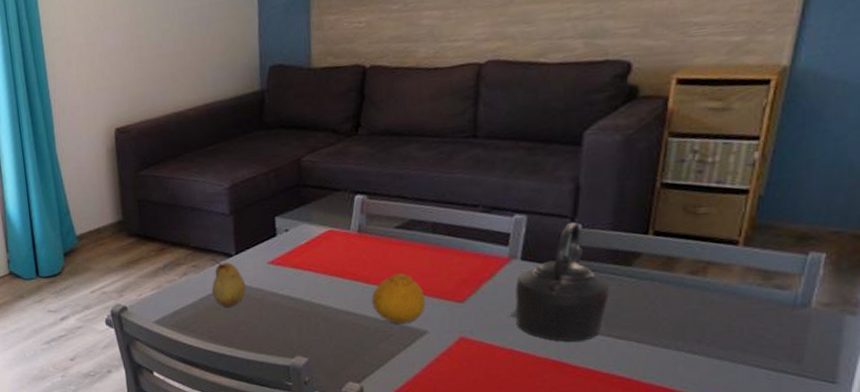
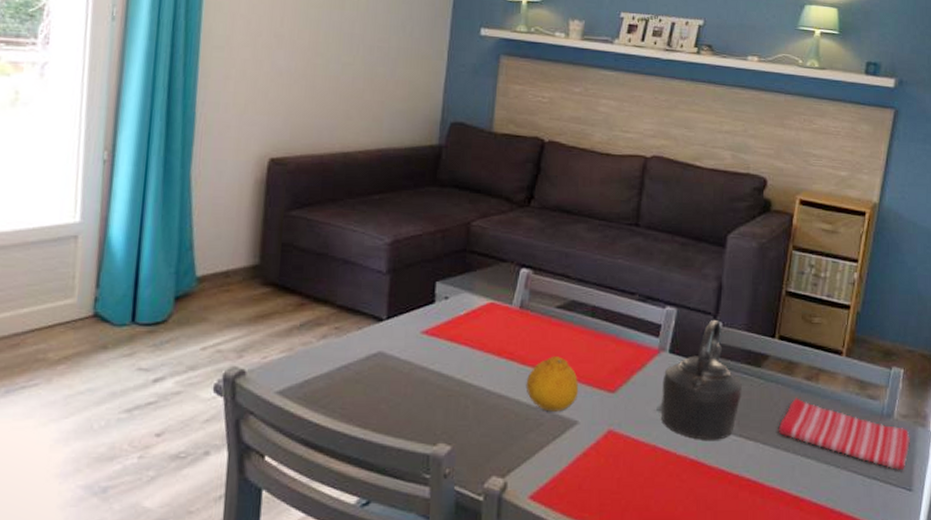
fruit: present [211,257,246,307] -> none [353,320,394,380]
dish towel: none [655,294,834,362] -> present [778,398,910,470]

